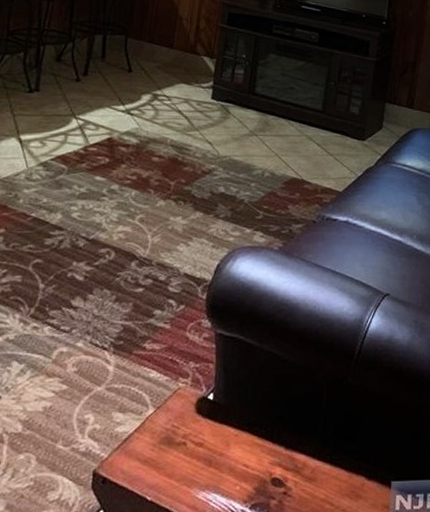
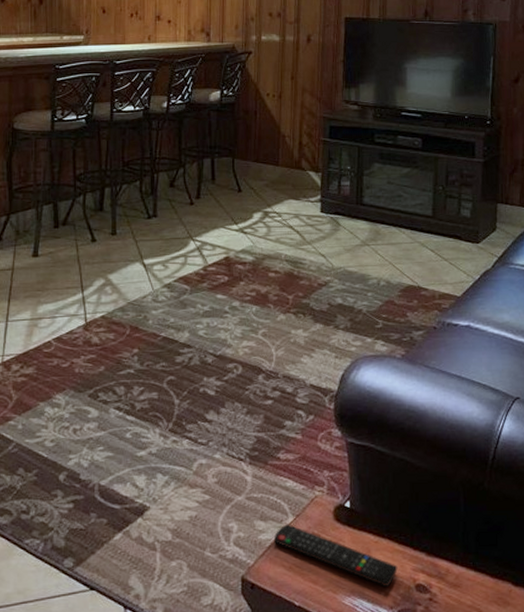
remote control: none [130,416,256,482] -> present [273,524,398,588]

